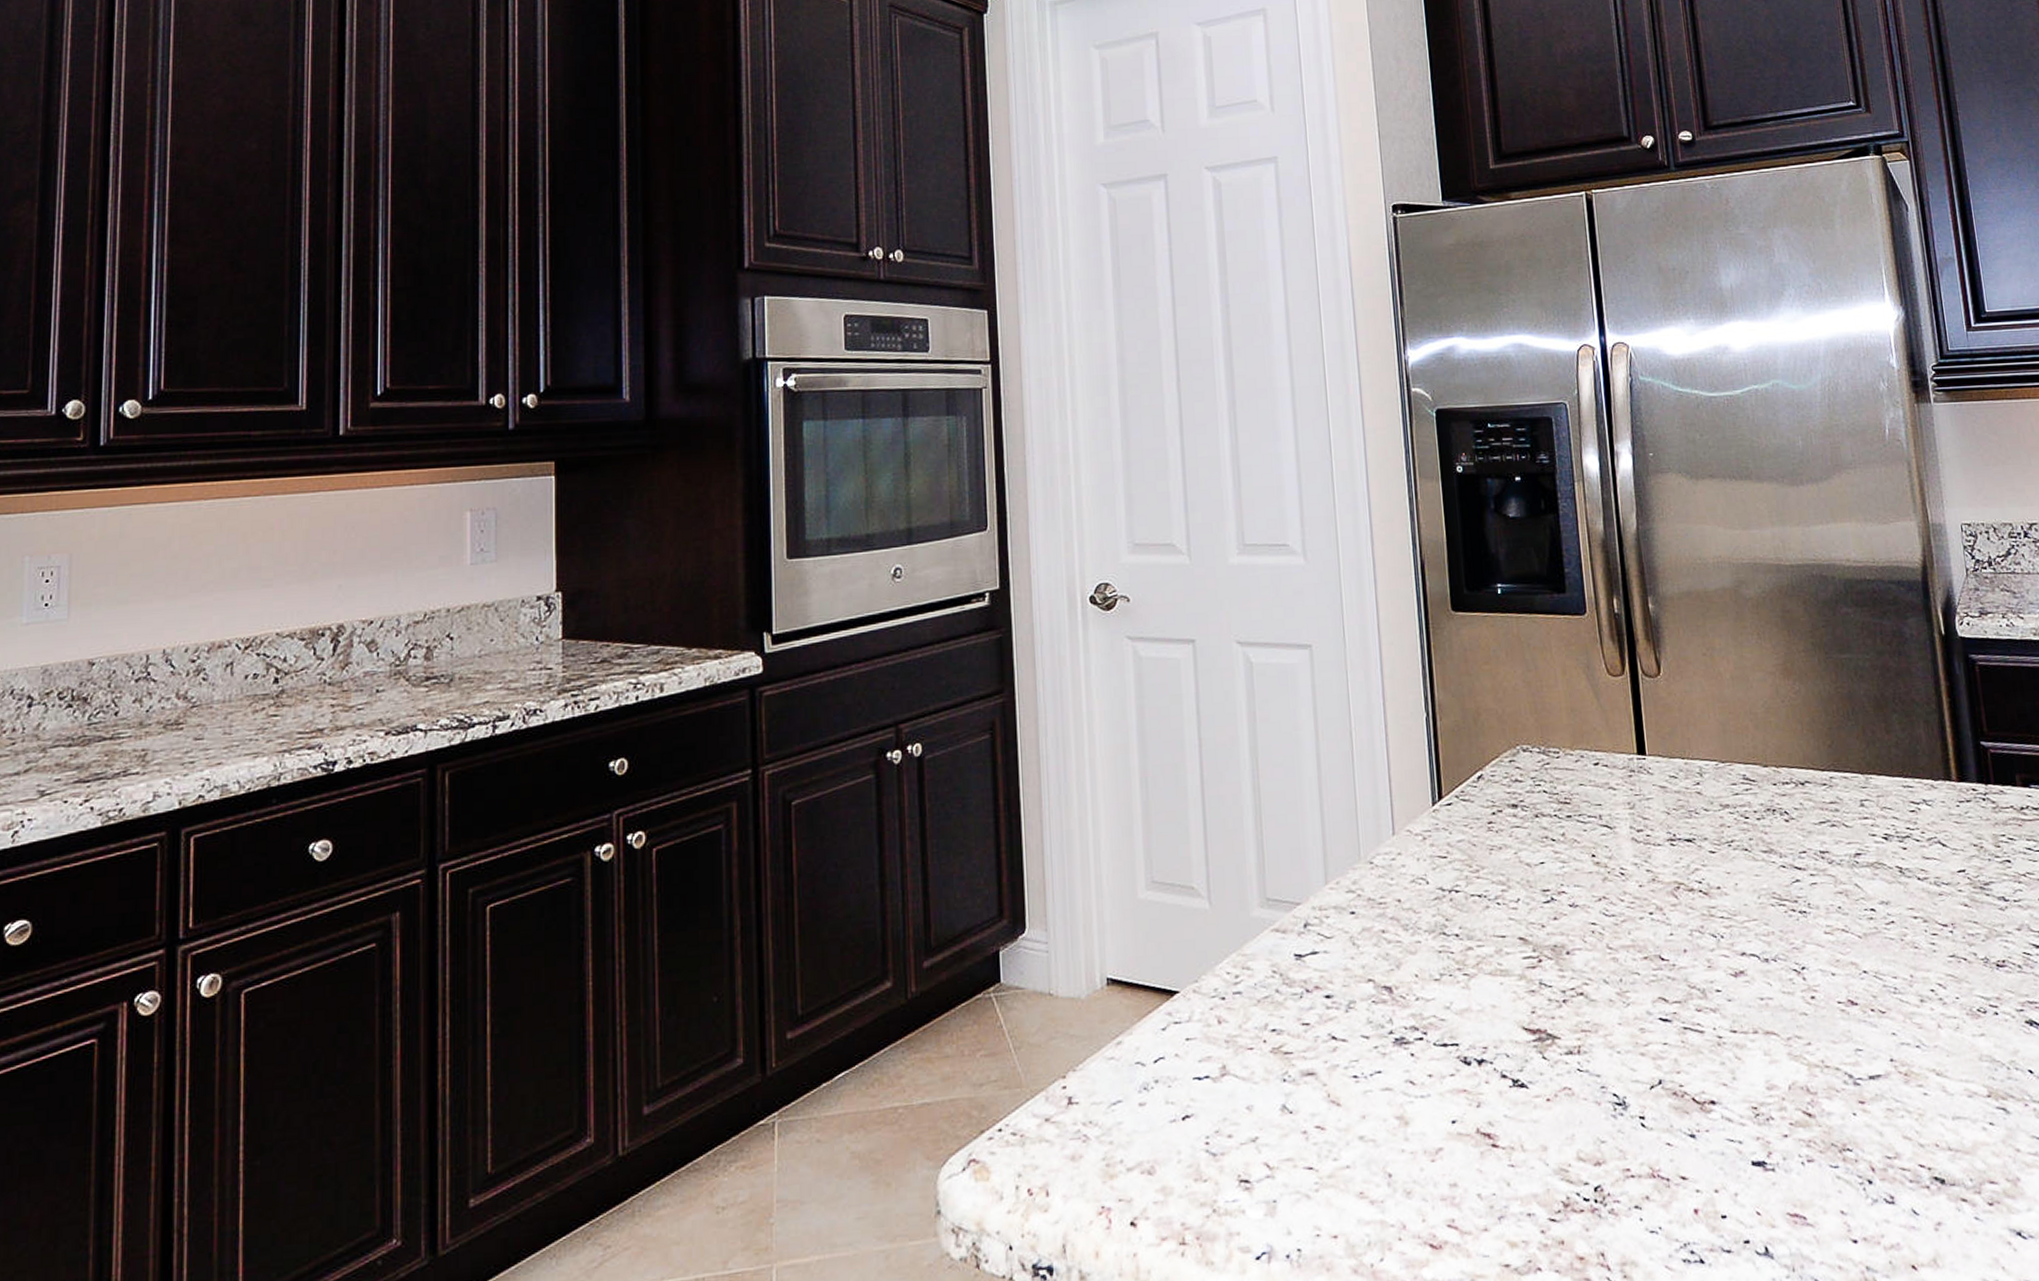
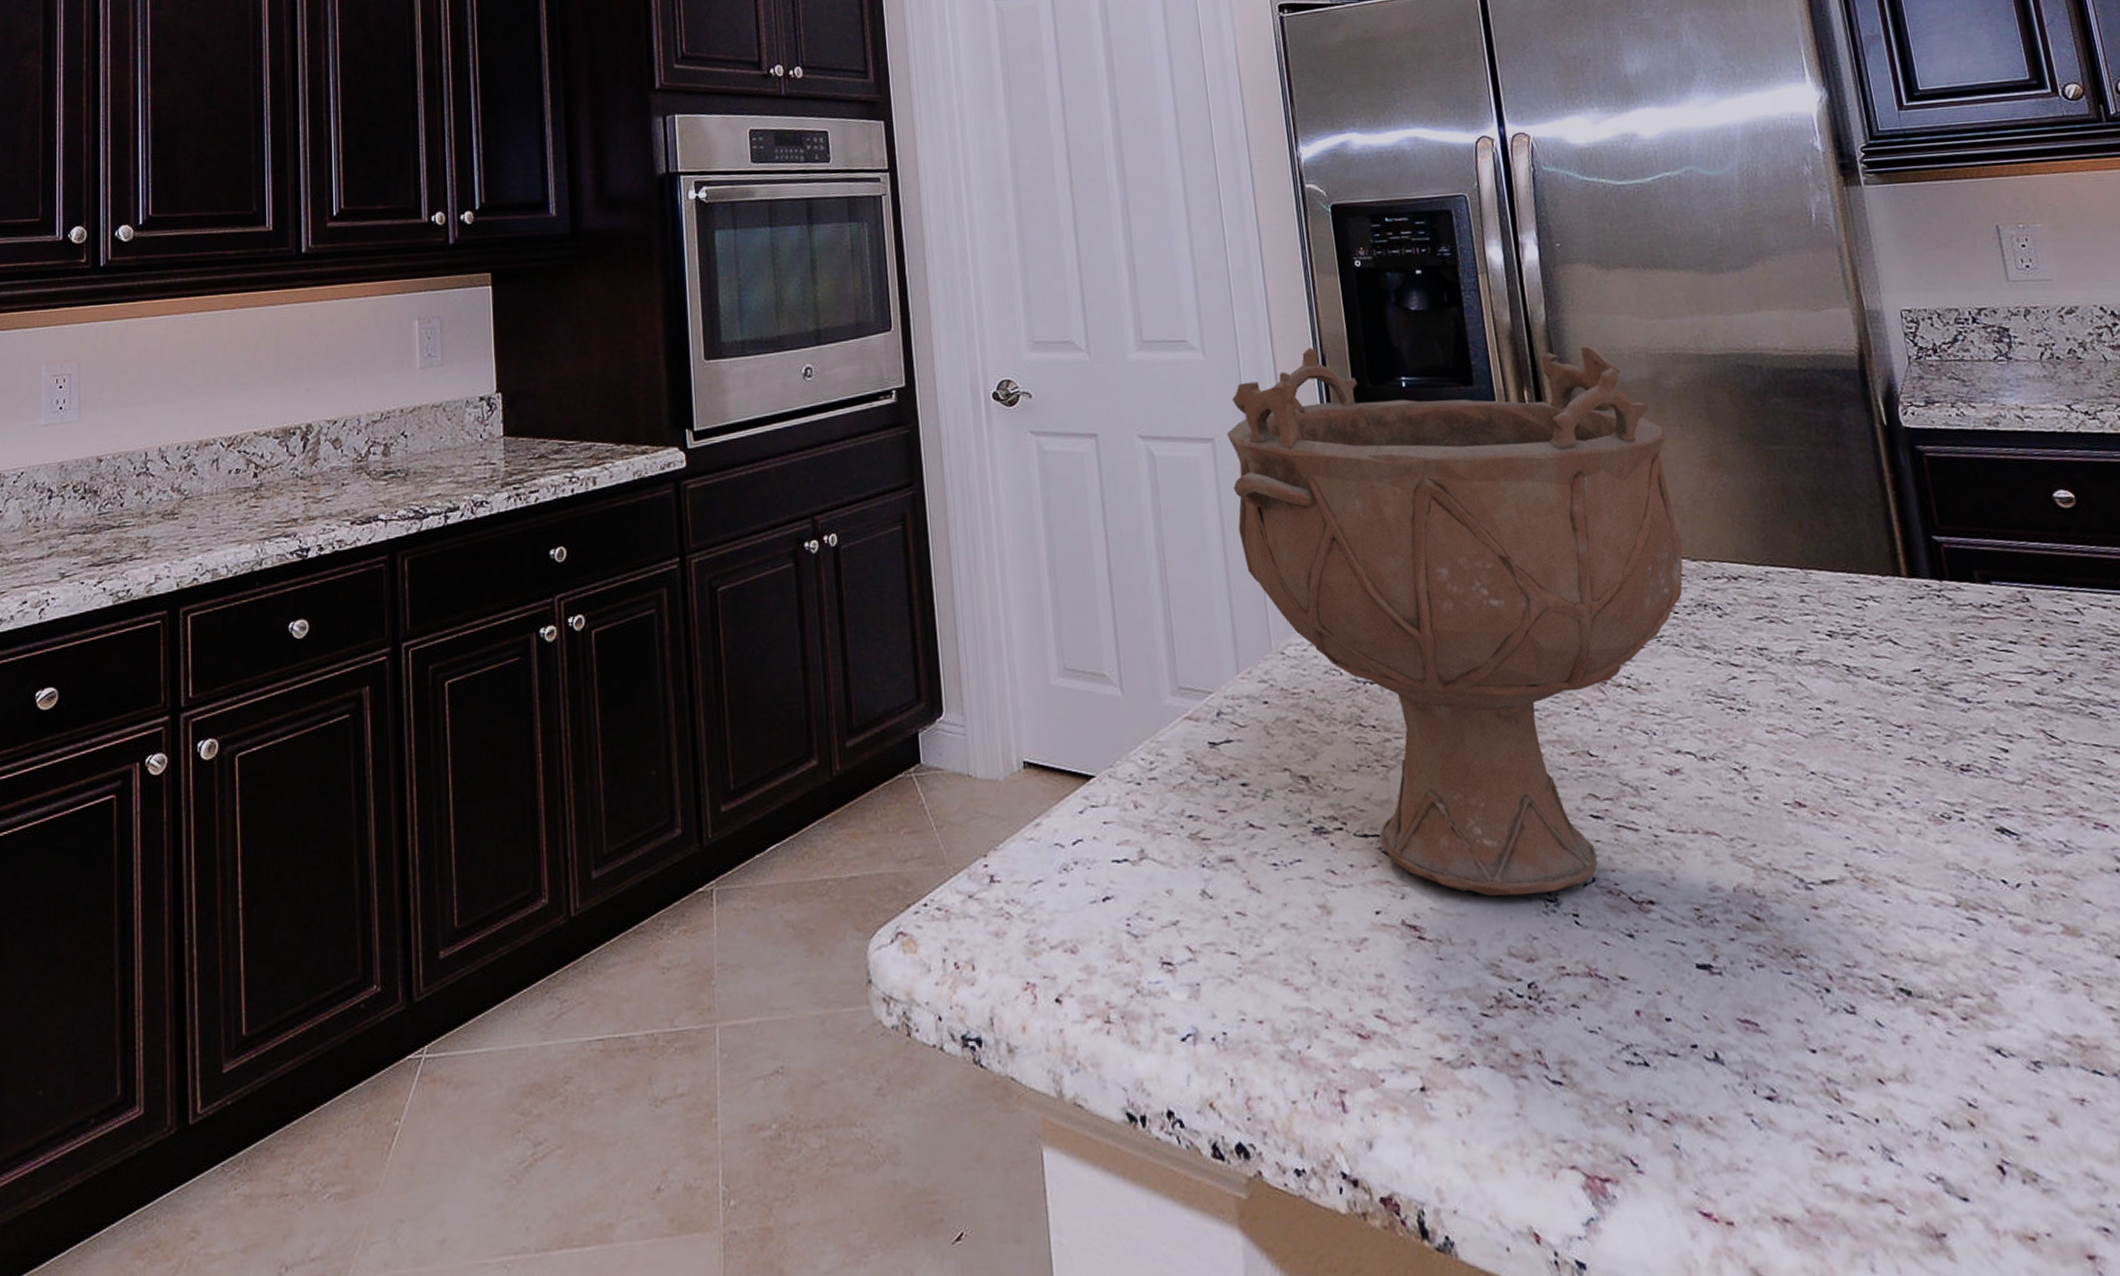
decorative bowl: none [1325,553,1755,1101] -> present [1227,346,1684,896]

